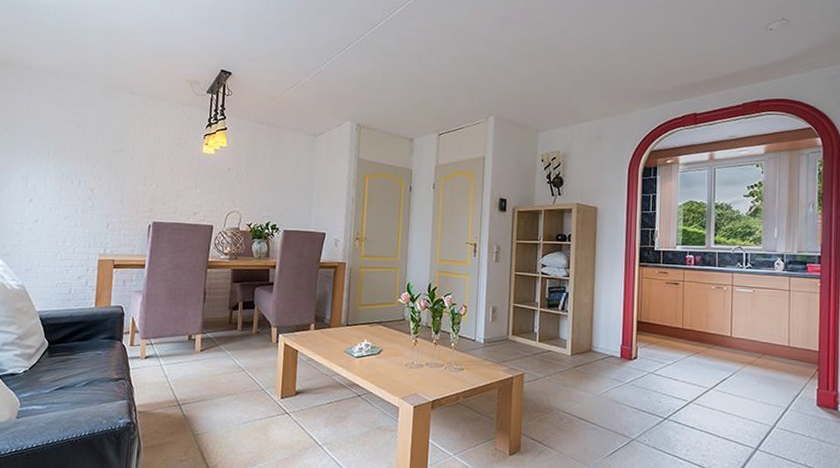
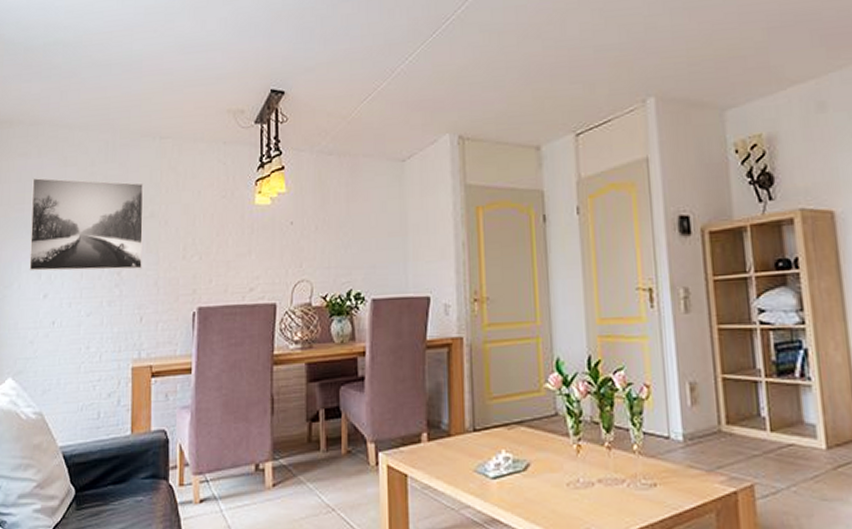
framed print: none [18,109,116,189] -> present [29,177,144,271]

